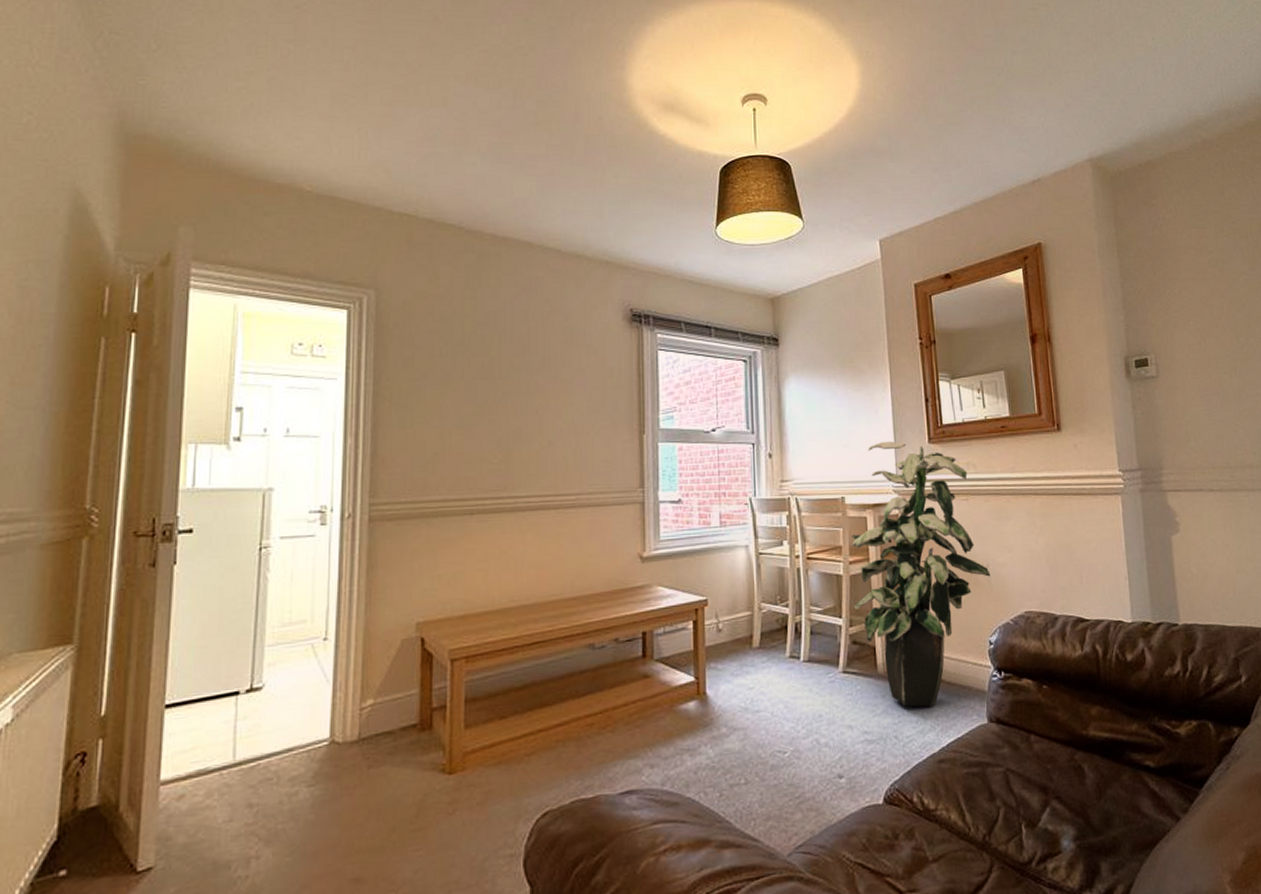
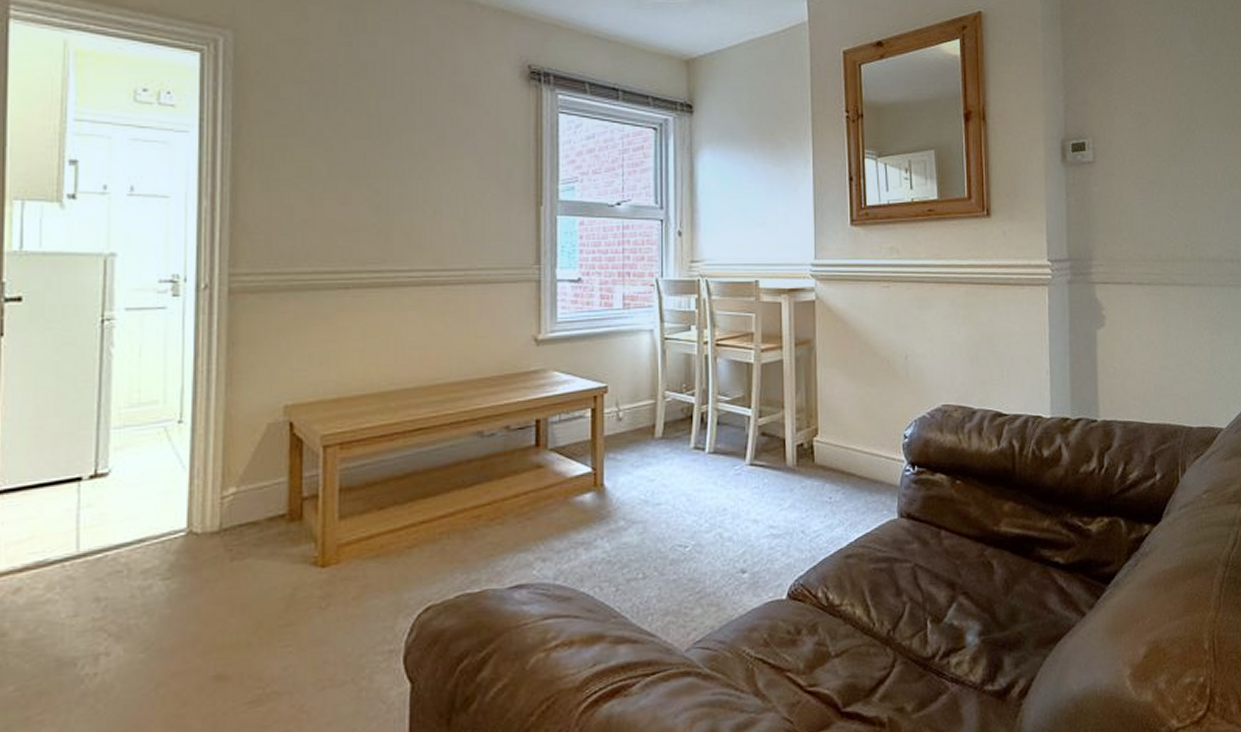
indoor plant: present [851,440,991,707] -> none [764,221,909,502]

